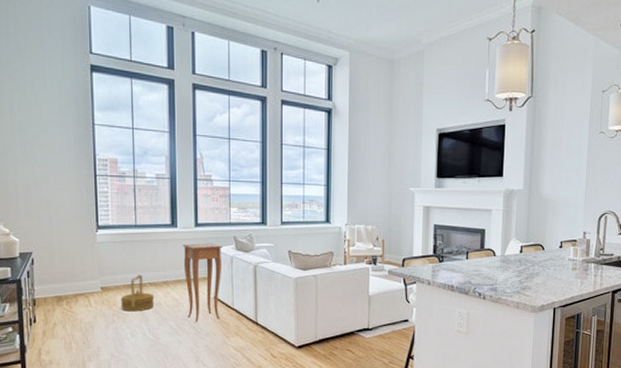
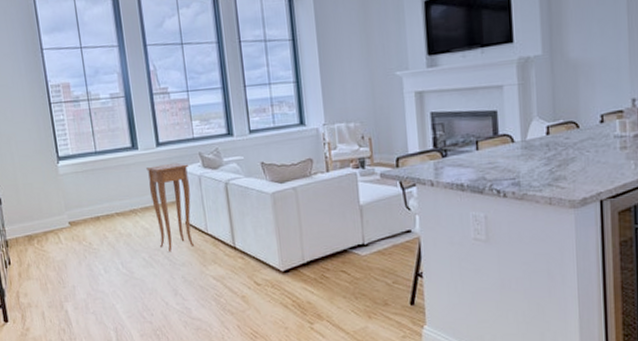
basket: present [120,274,155,312] -> none [89,204,124,246]

